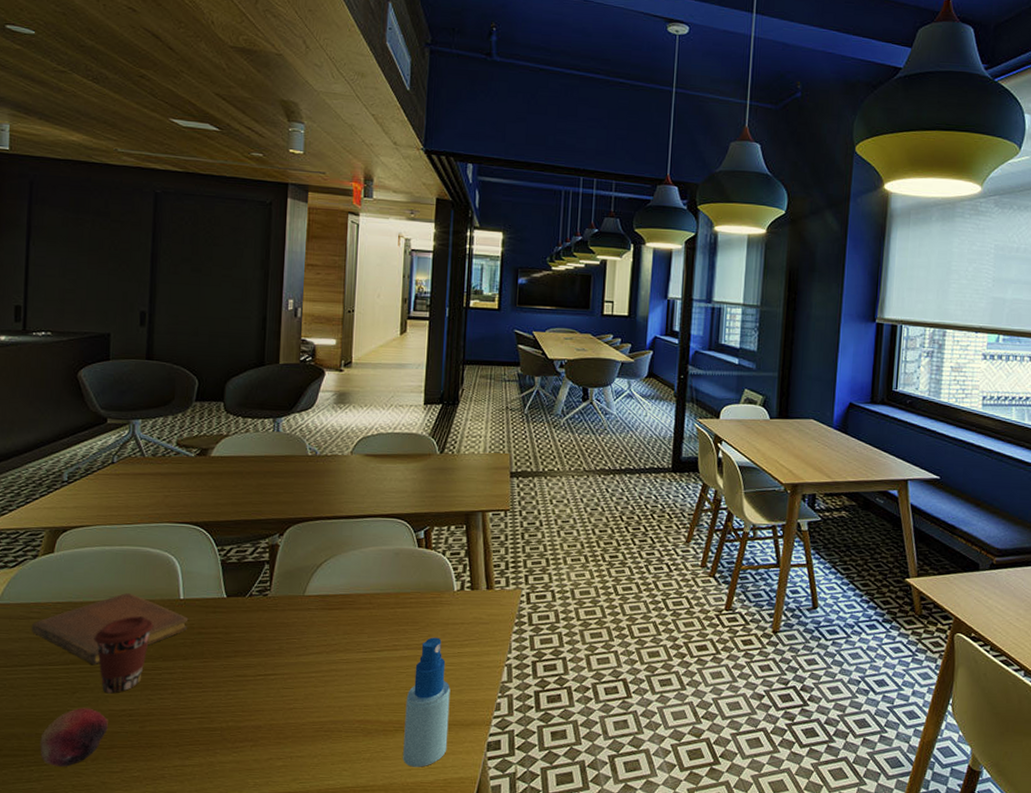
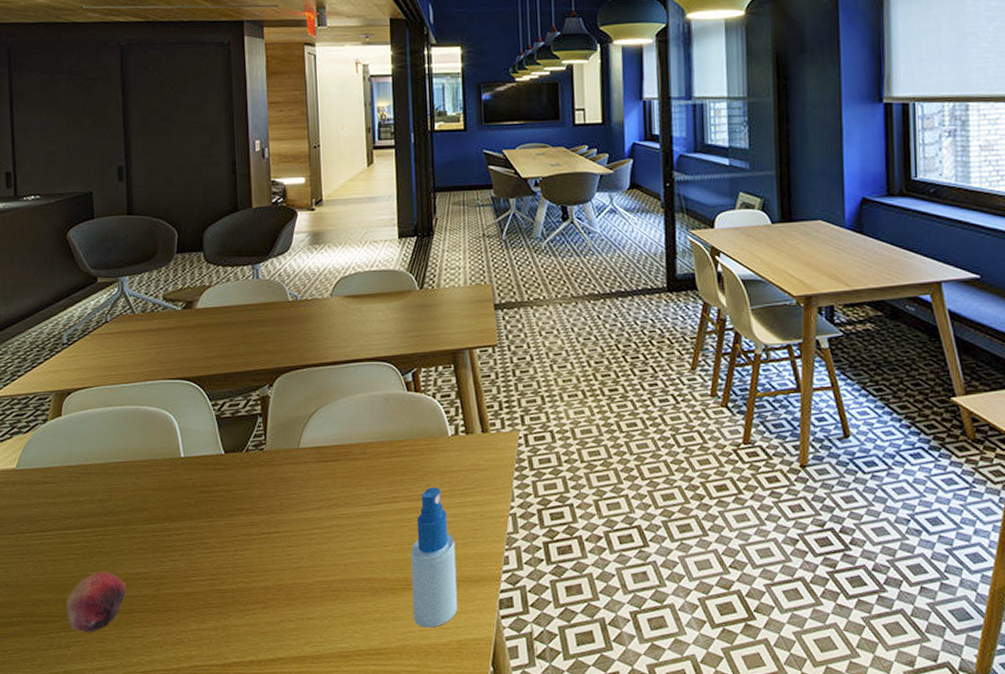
notebook: present [31,593,189,666] -> none [47,454,191,529]
coffee cup: present [94,616,154,694] -> none [105,477,159,557]

